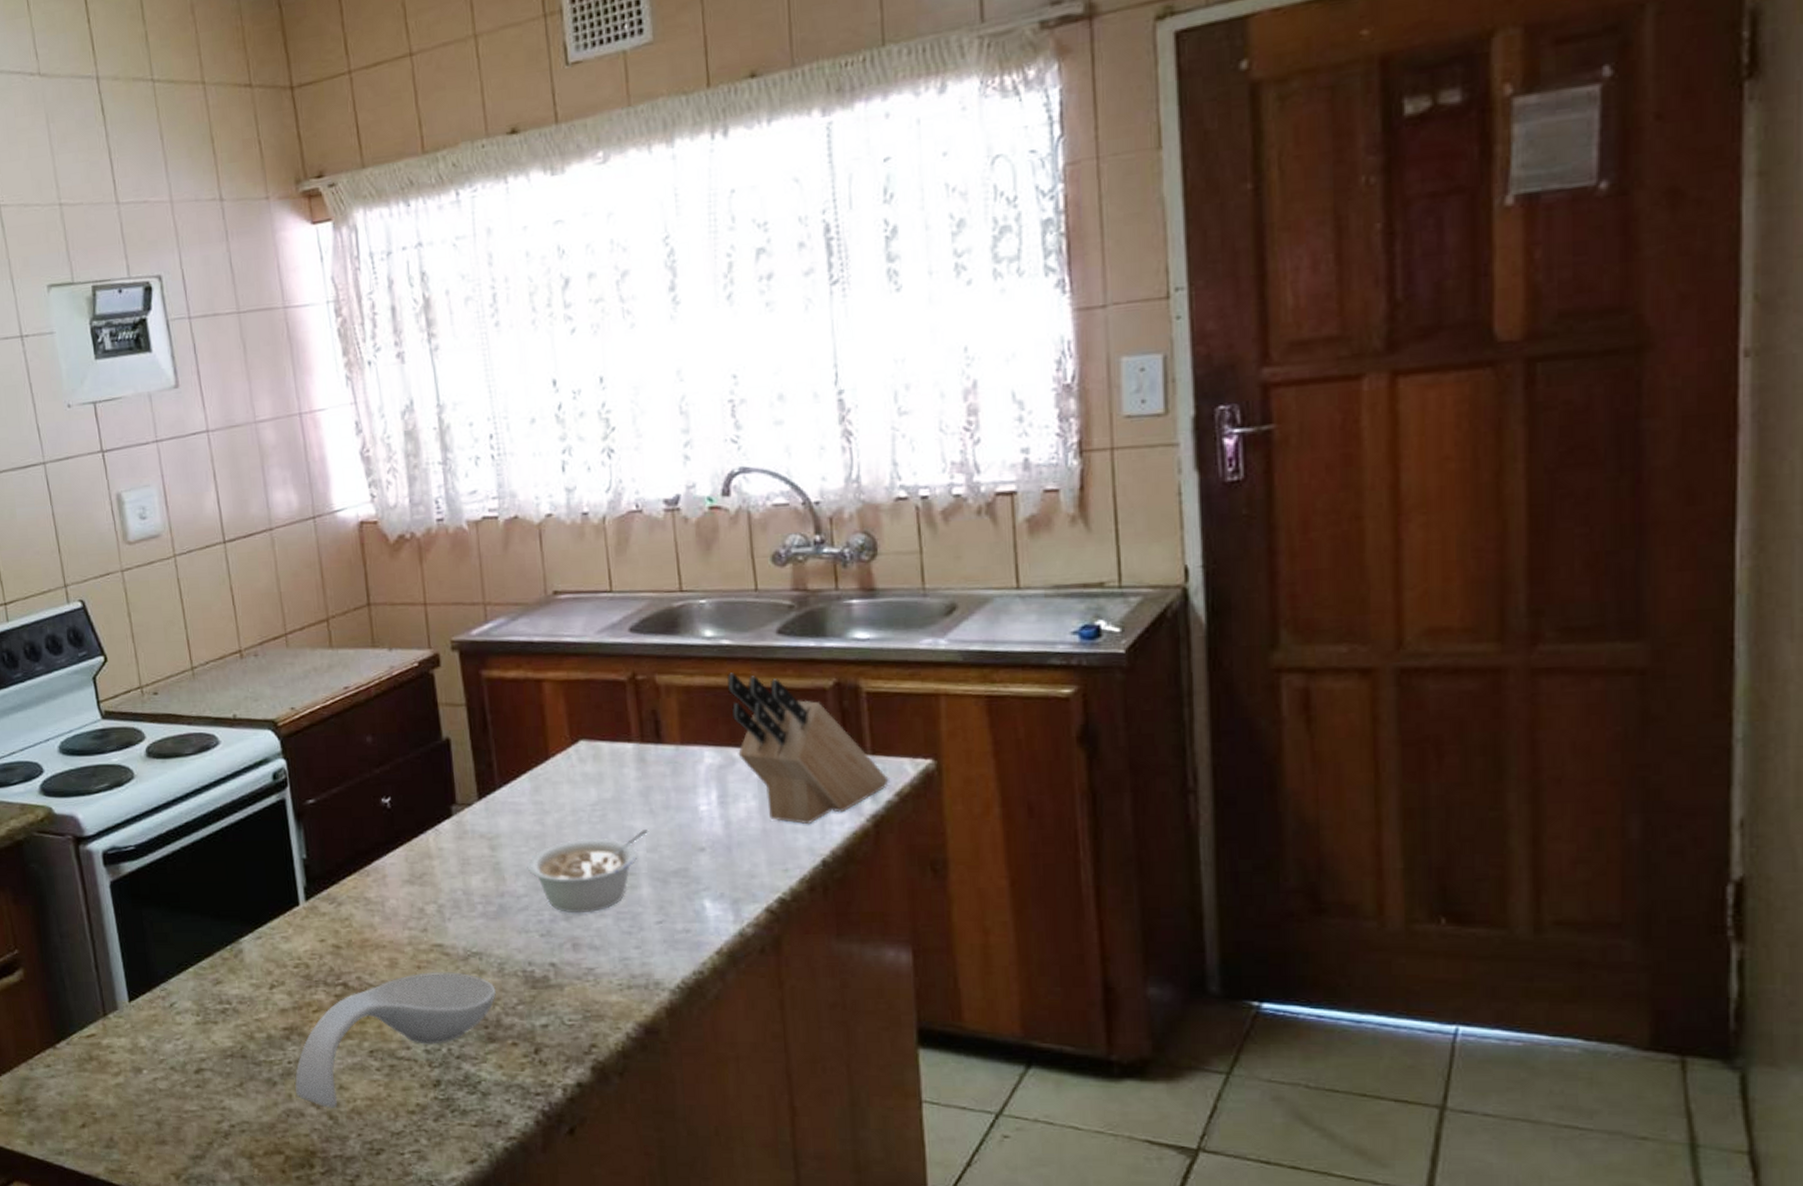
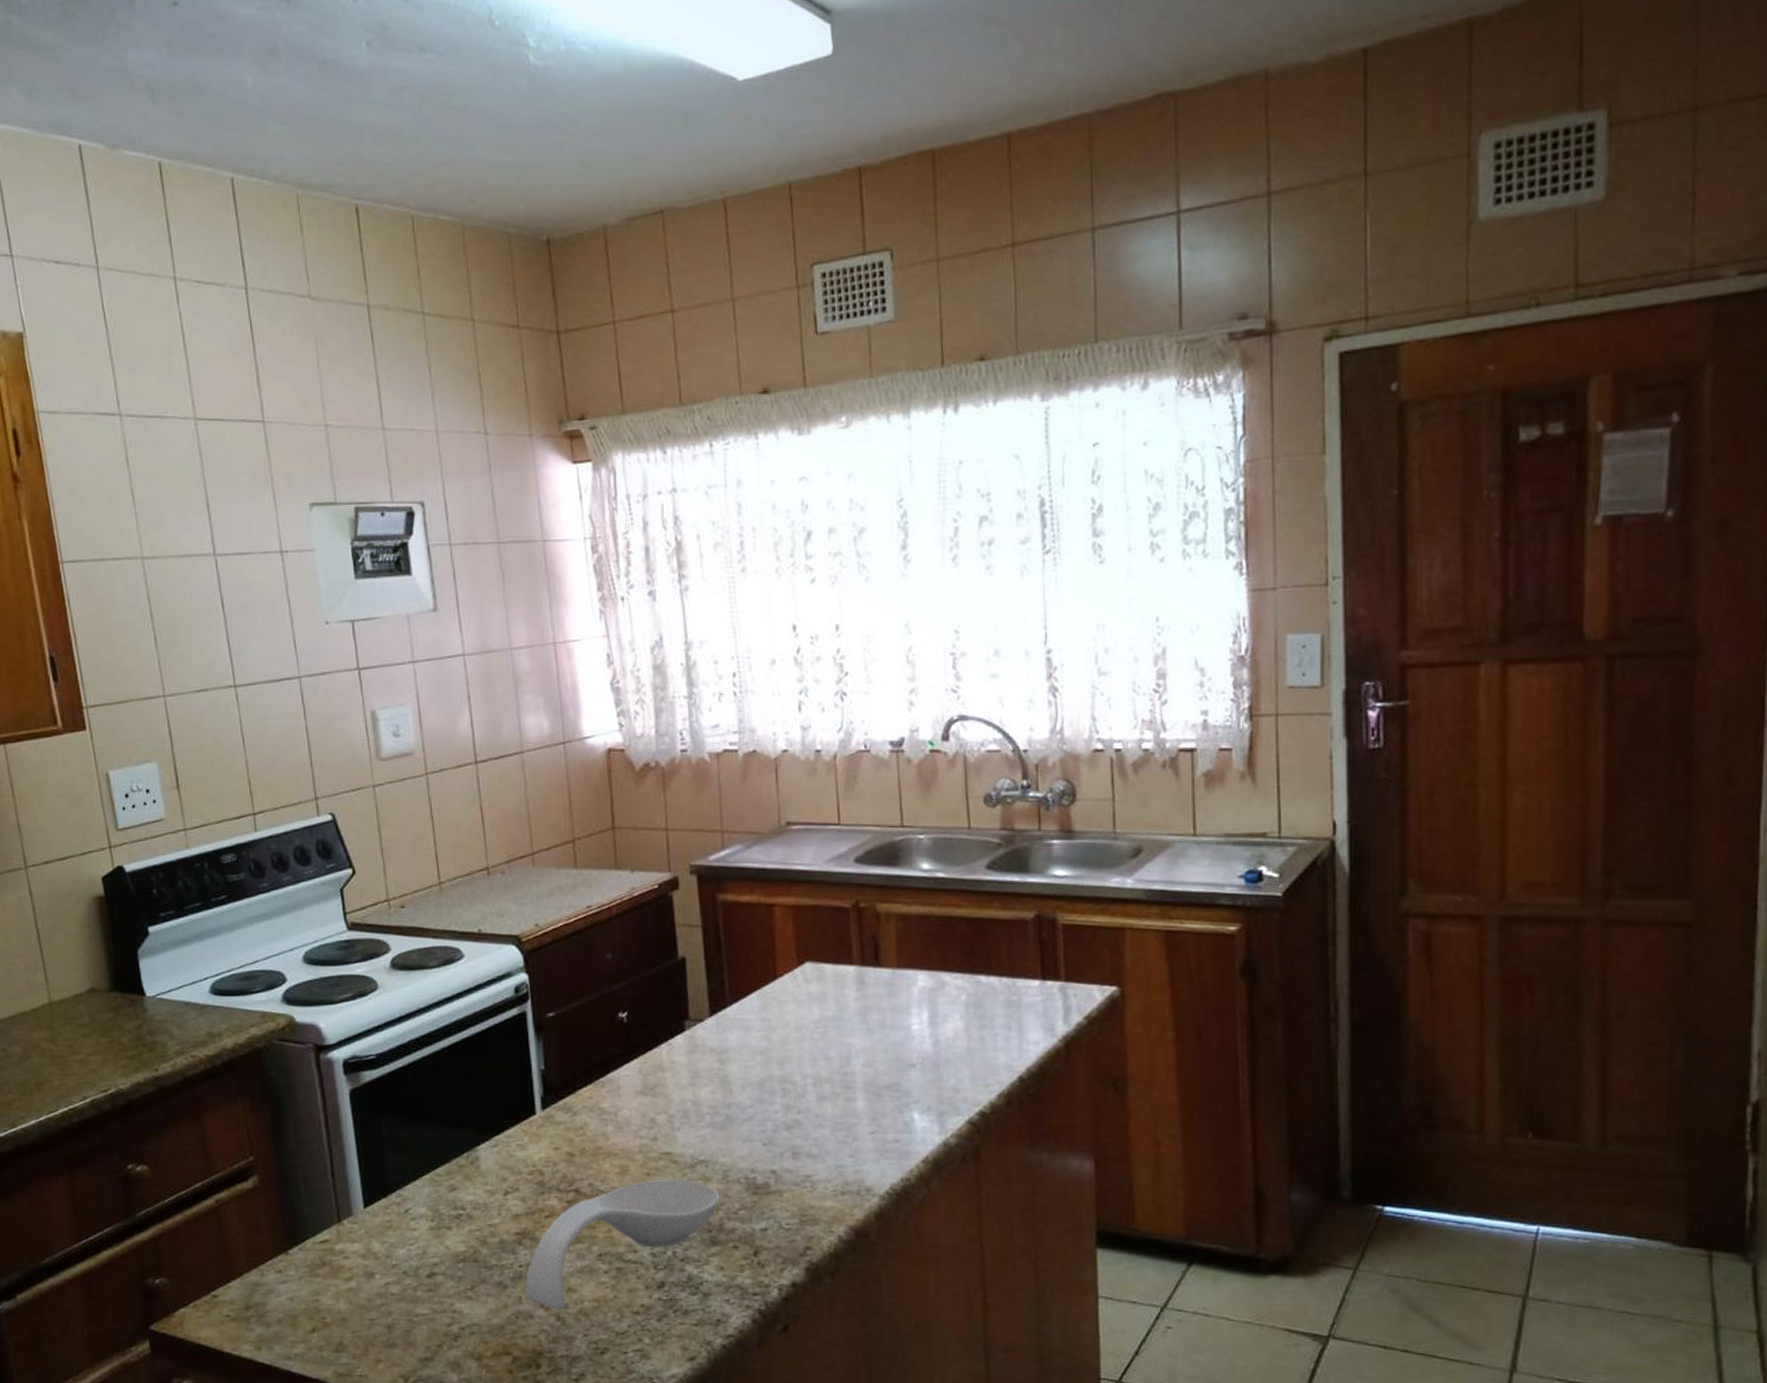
legume: present [527,829,649,914] -> none [753,1046,866,1124]
knife block: present [726,673,889,824] -> none [940,903,1079,1043]

